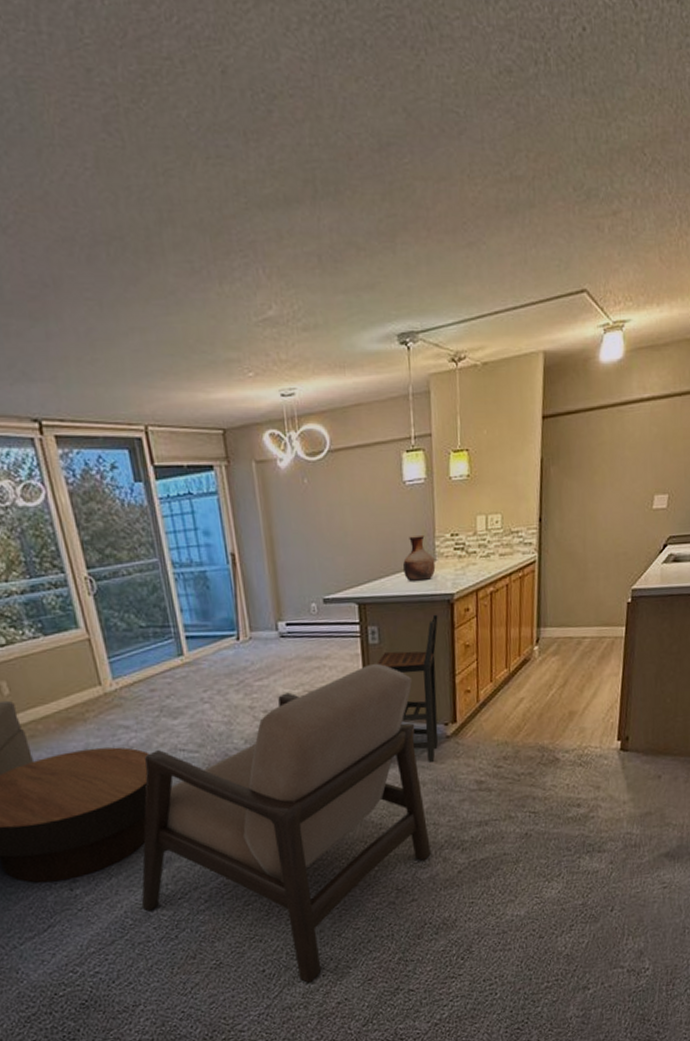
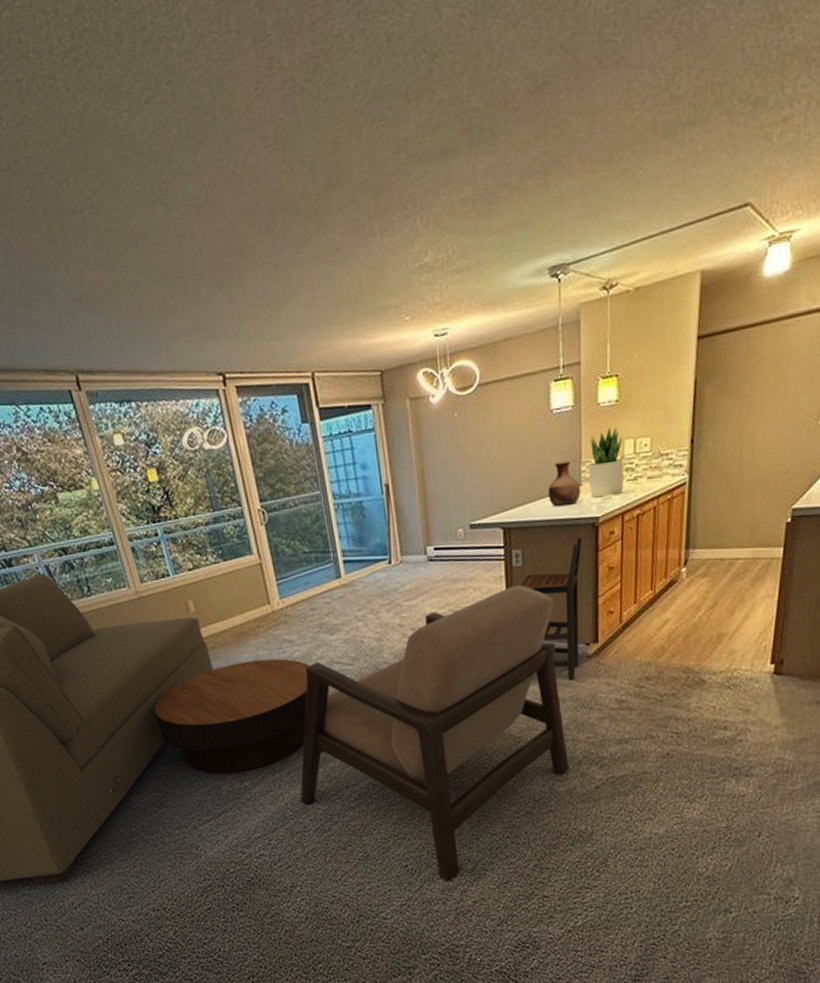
planter: none [442,502,477,574] -> present [588,427,624,498]

